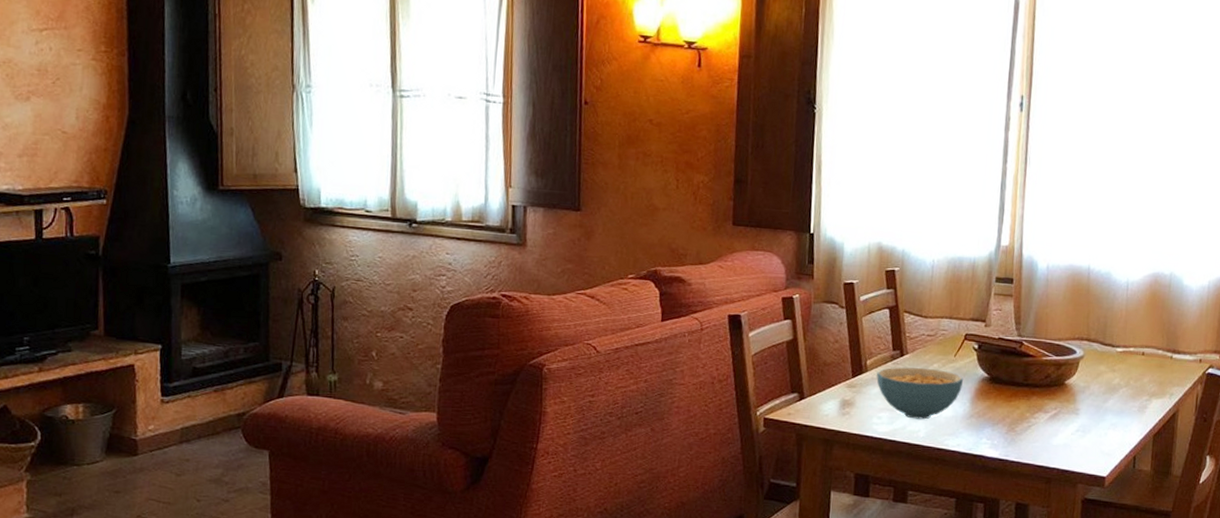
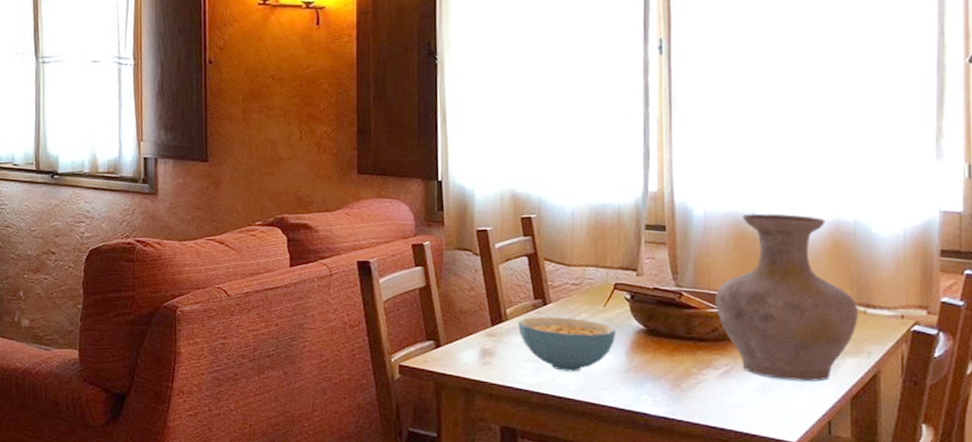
vase: none [1050,267,1166,422] -> present [715,213,858,382]

